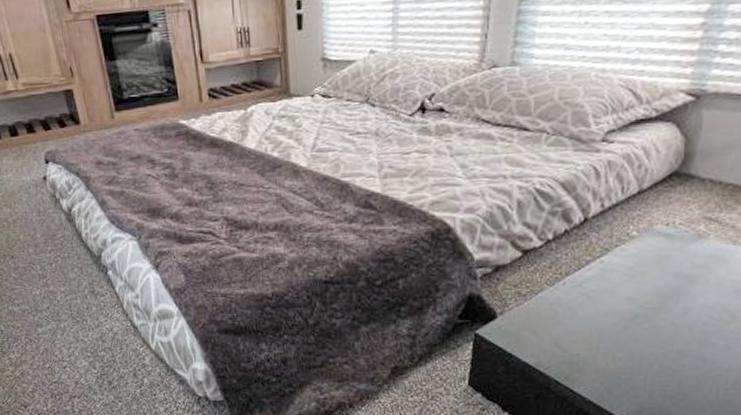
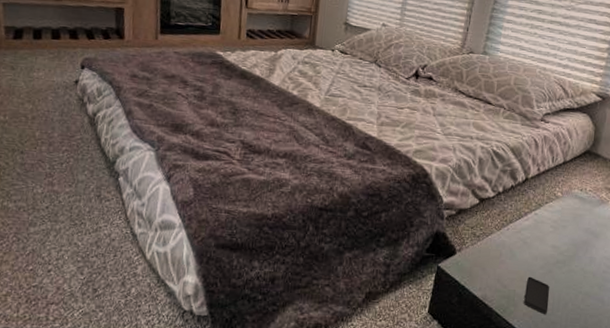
mobile phone: none [592,336,626,379] -> present [524,276,549,314]

